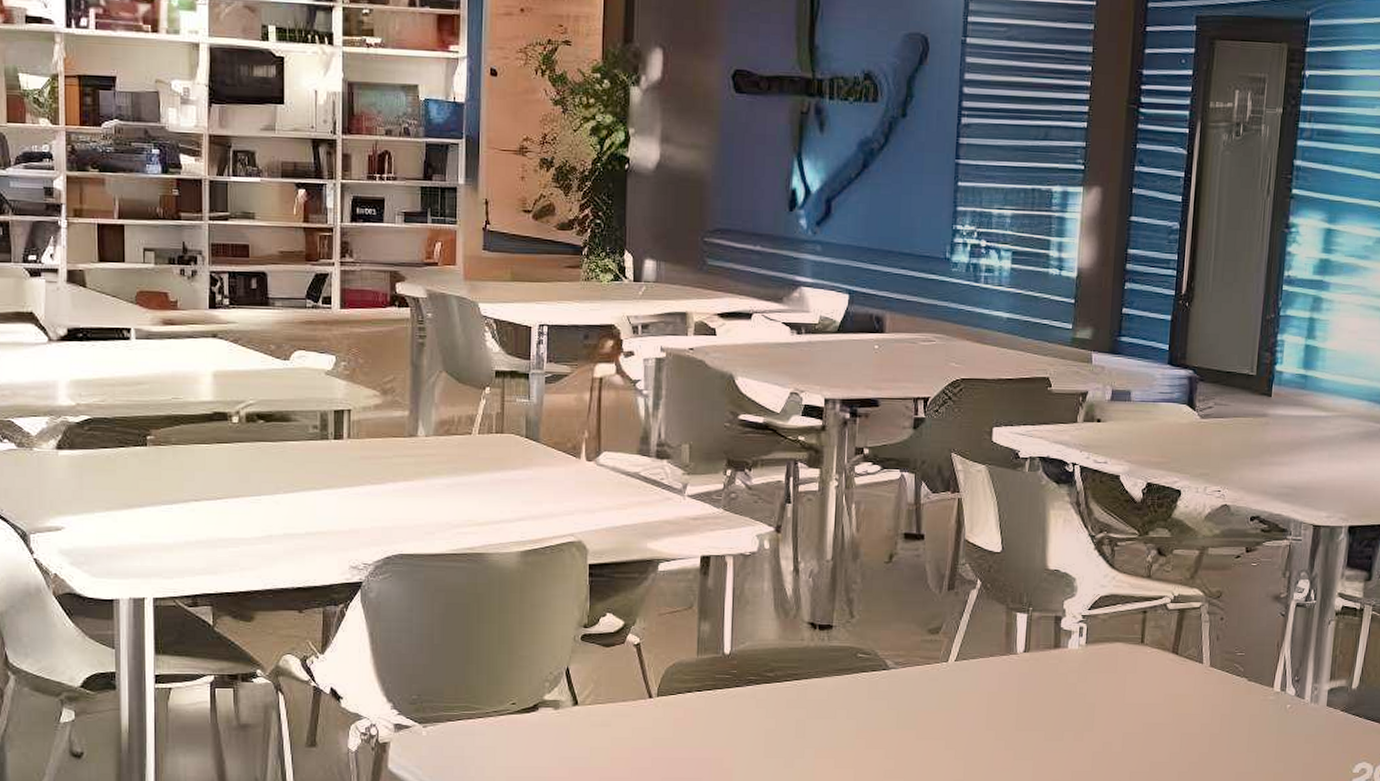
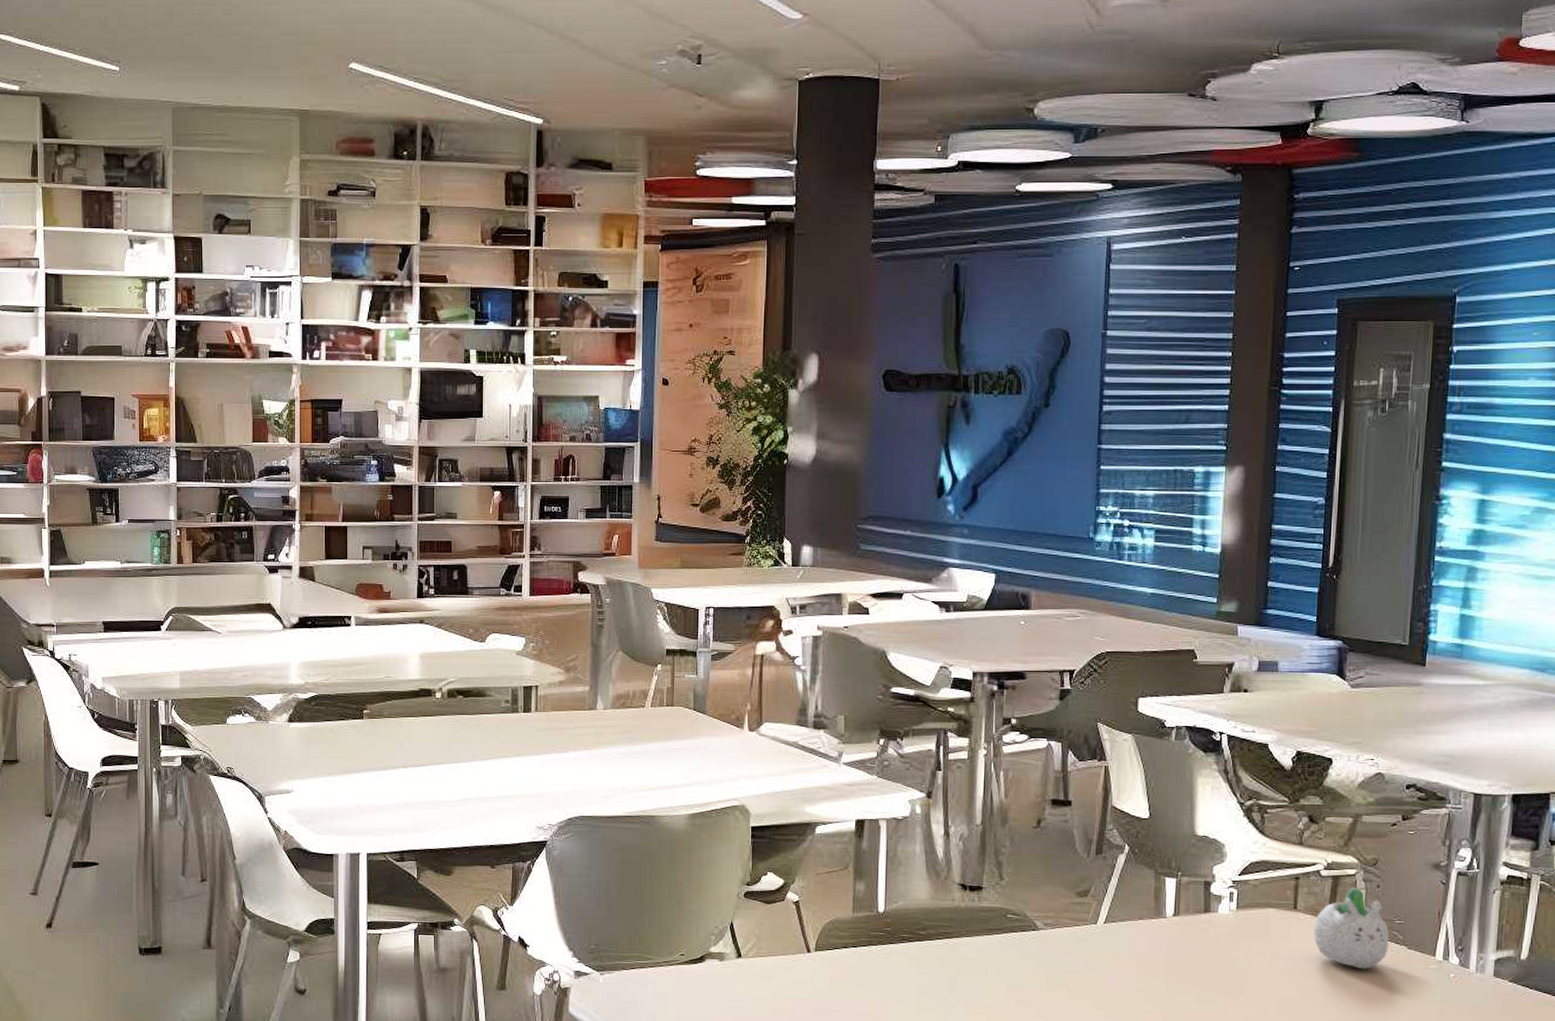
succulent planter: none [1159,619,1231,703] -> present [1313,887,1390,970]

